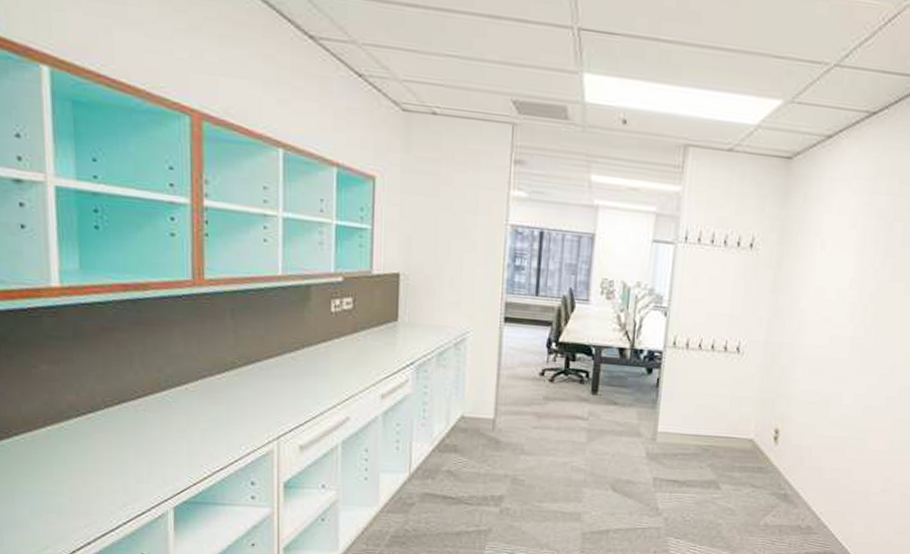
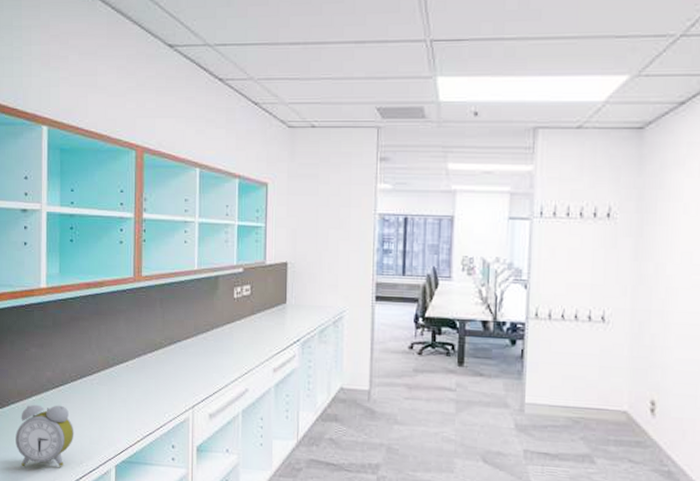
alarm clock: none [23,435,113,512] -> present [15,404,74,467]

